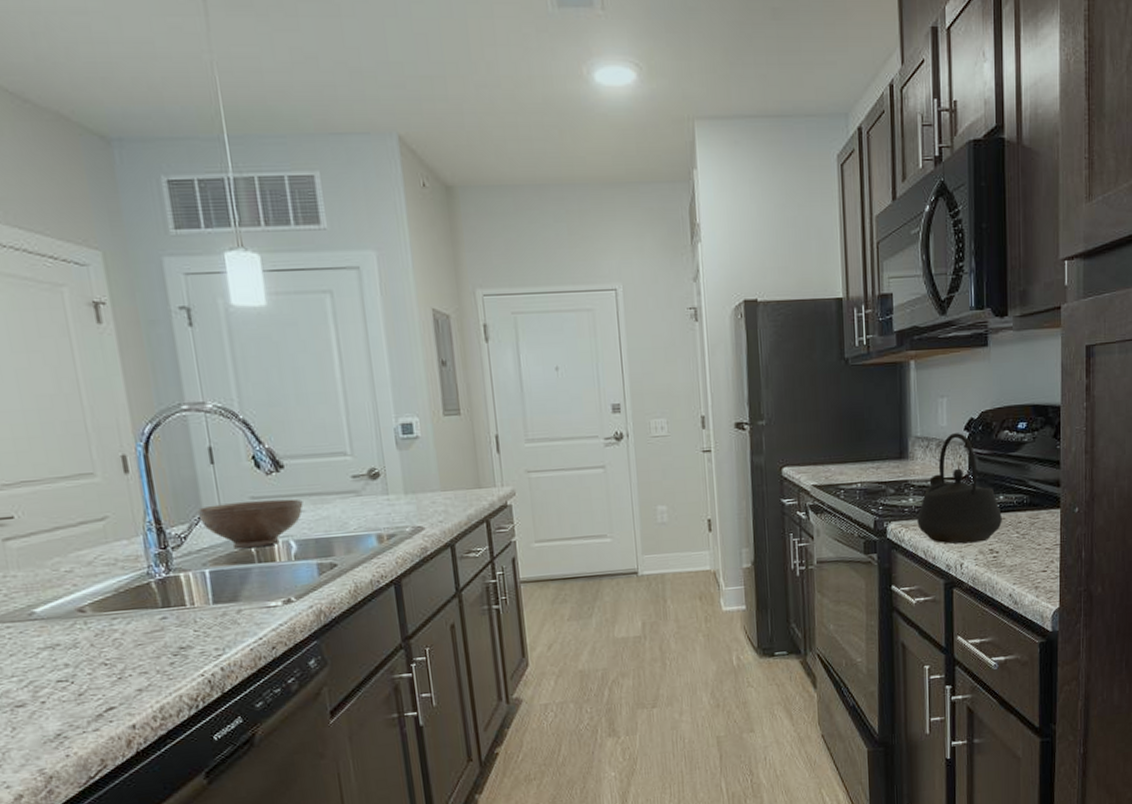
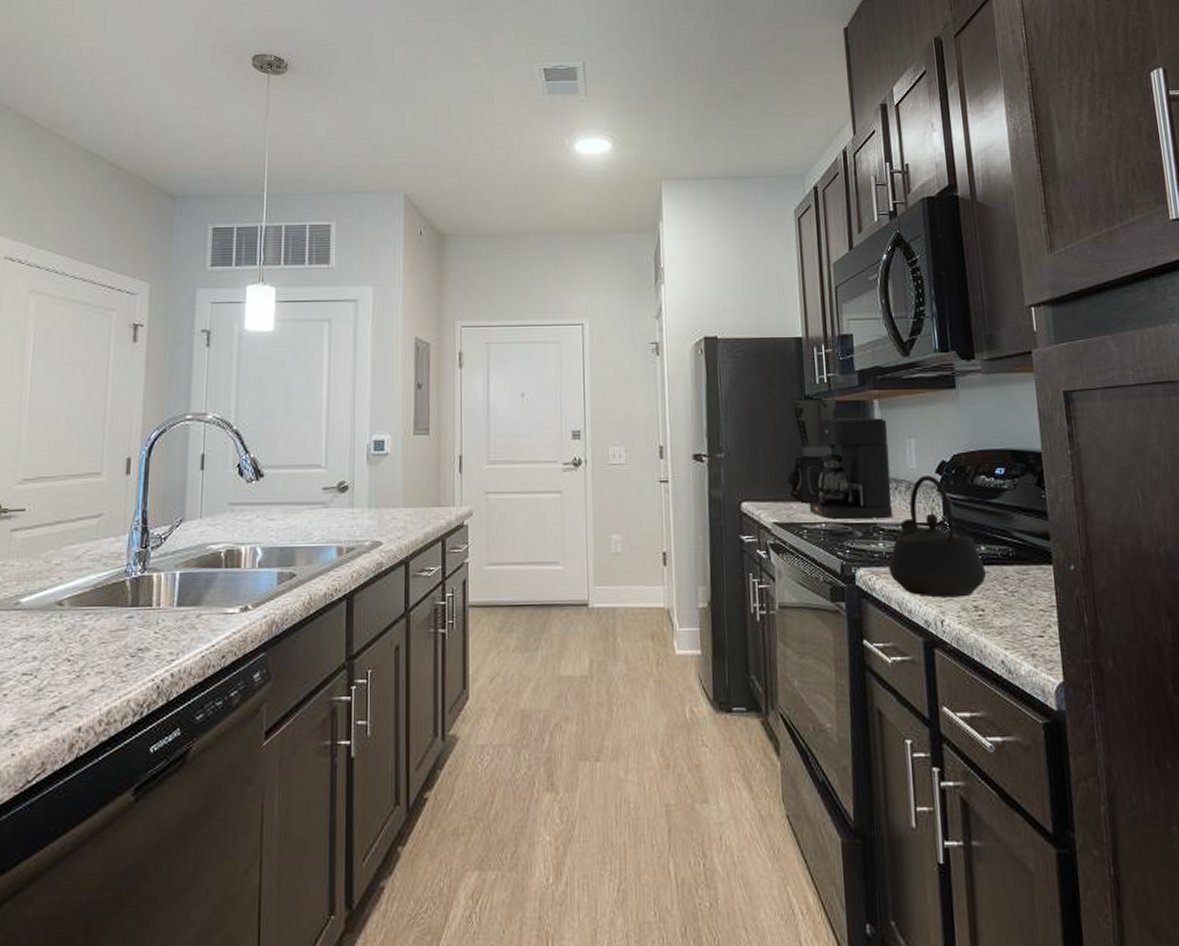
decorative bowl: present [197,499,303,549] -> none [180,507,275,553]
blender: none [827,360,875,466] -> present [788,397,837,504]
coffee maker: none [844,378,924,479] -> present [806,418,893,519]

